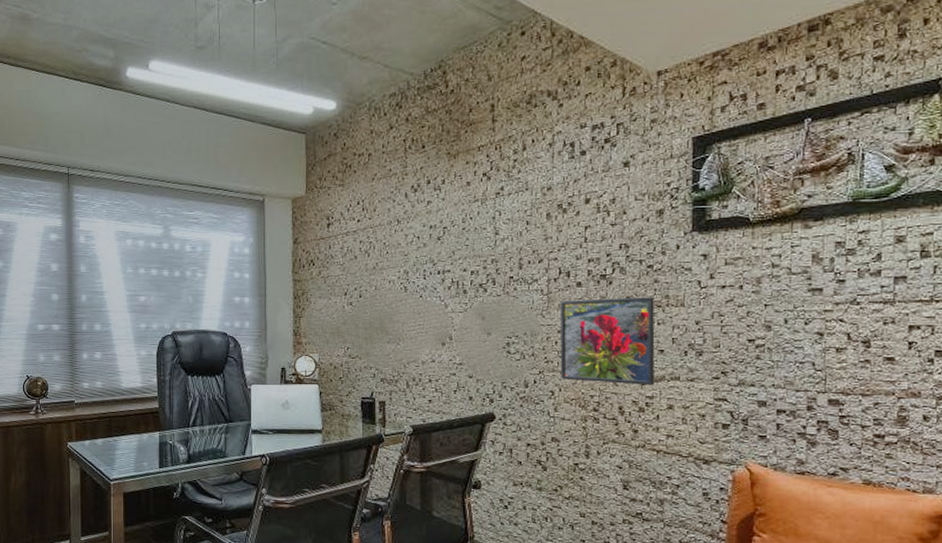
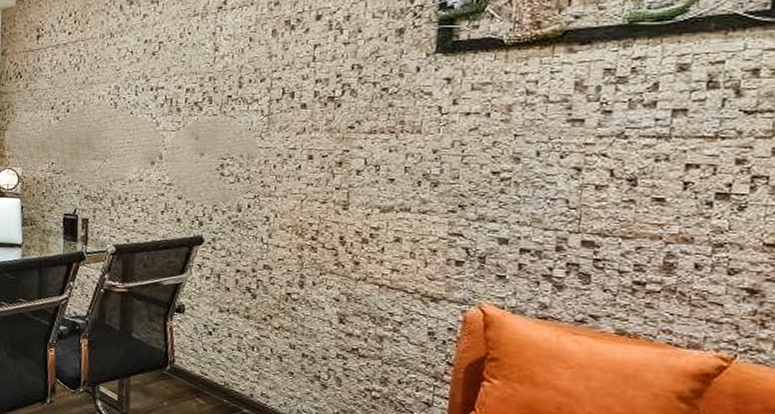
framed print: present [560,297,655,385] -> none [277,121,388,216]

